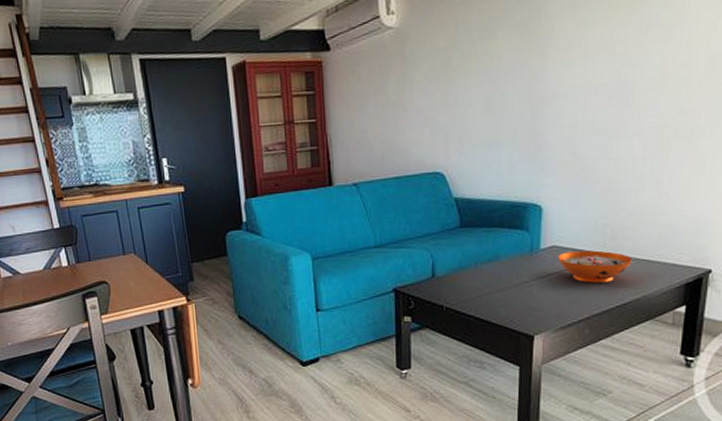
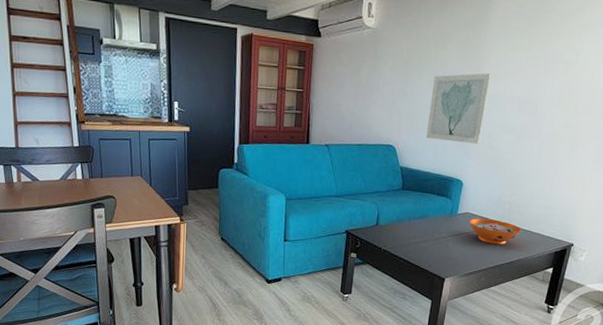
wall art: none [483,59,562,157] -> present [425,73,491,144]

